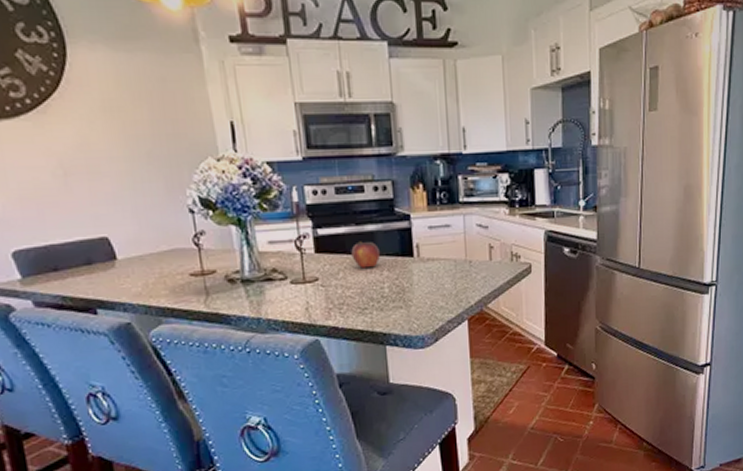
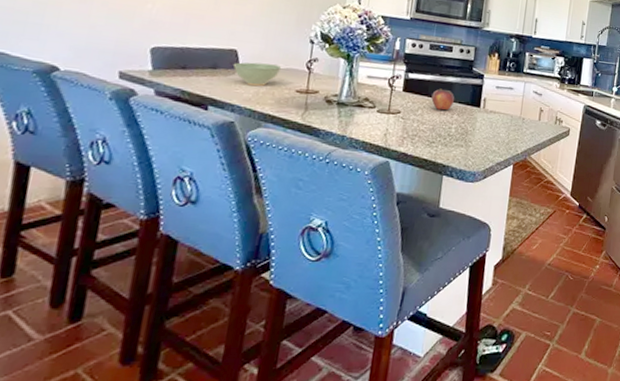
bowl: none [108,247,166,278] -> present [232,62,282,87]

